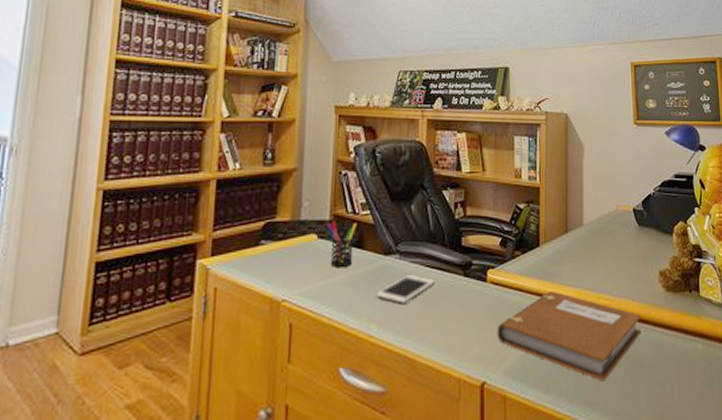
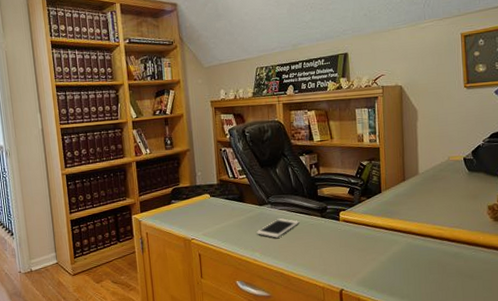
pen holder: present [327,220,357,268] -> none [216,184,238,216]
notebook: present [497,290,641,382] -> none [350,224,471,288]

